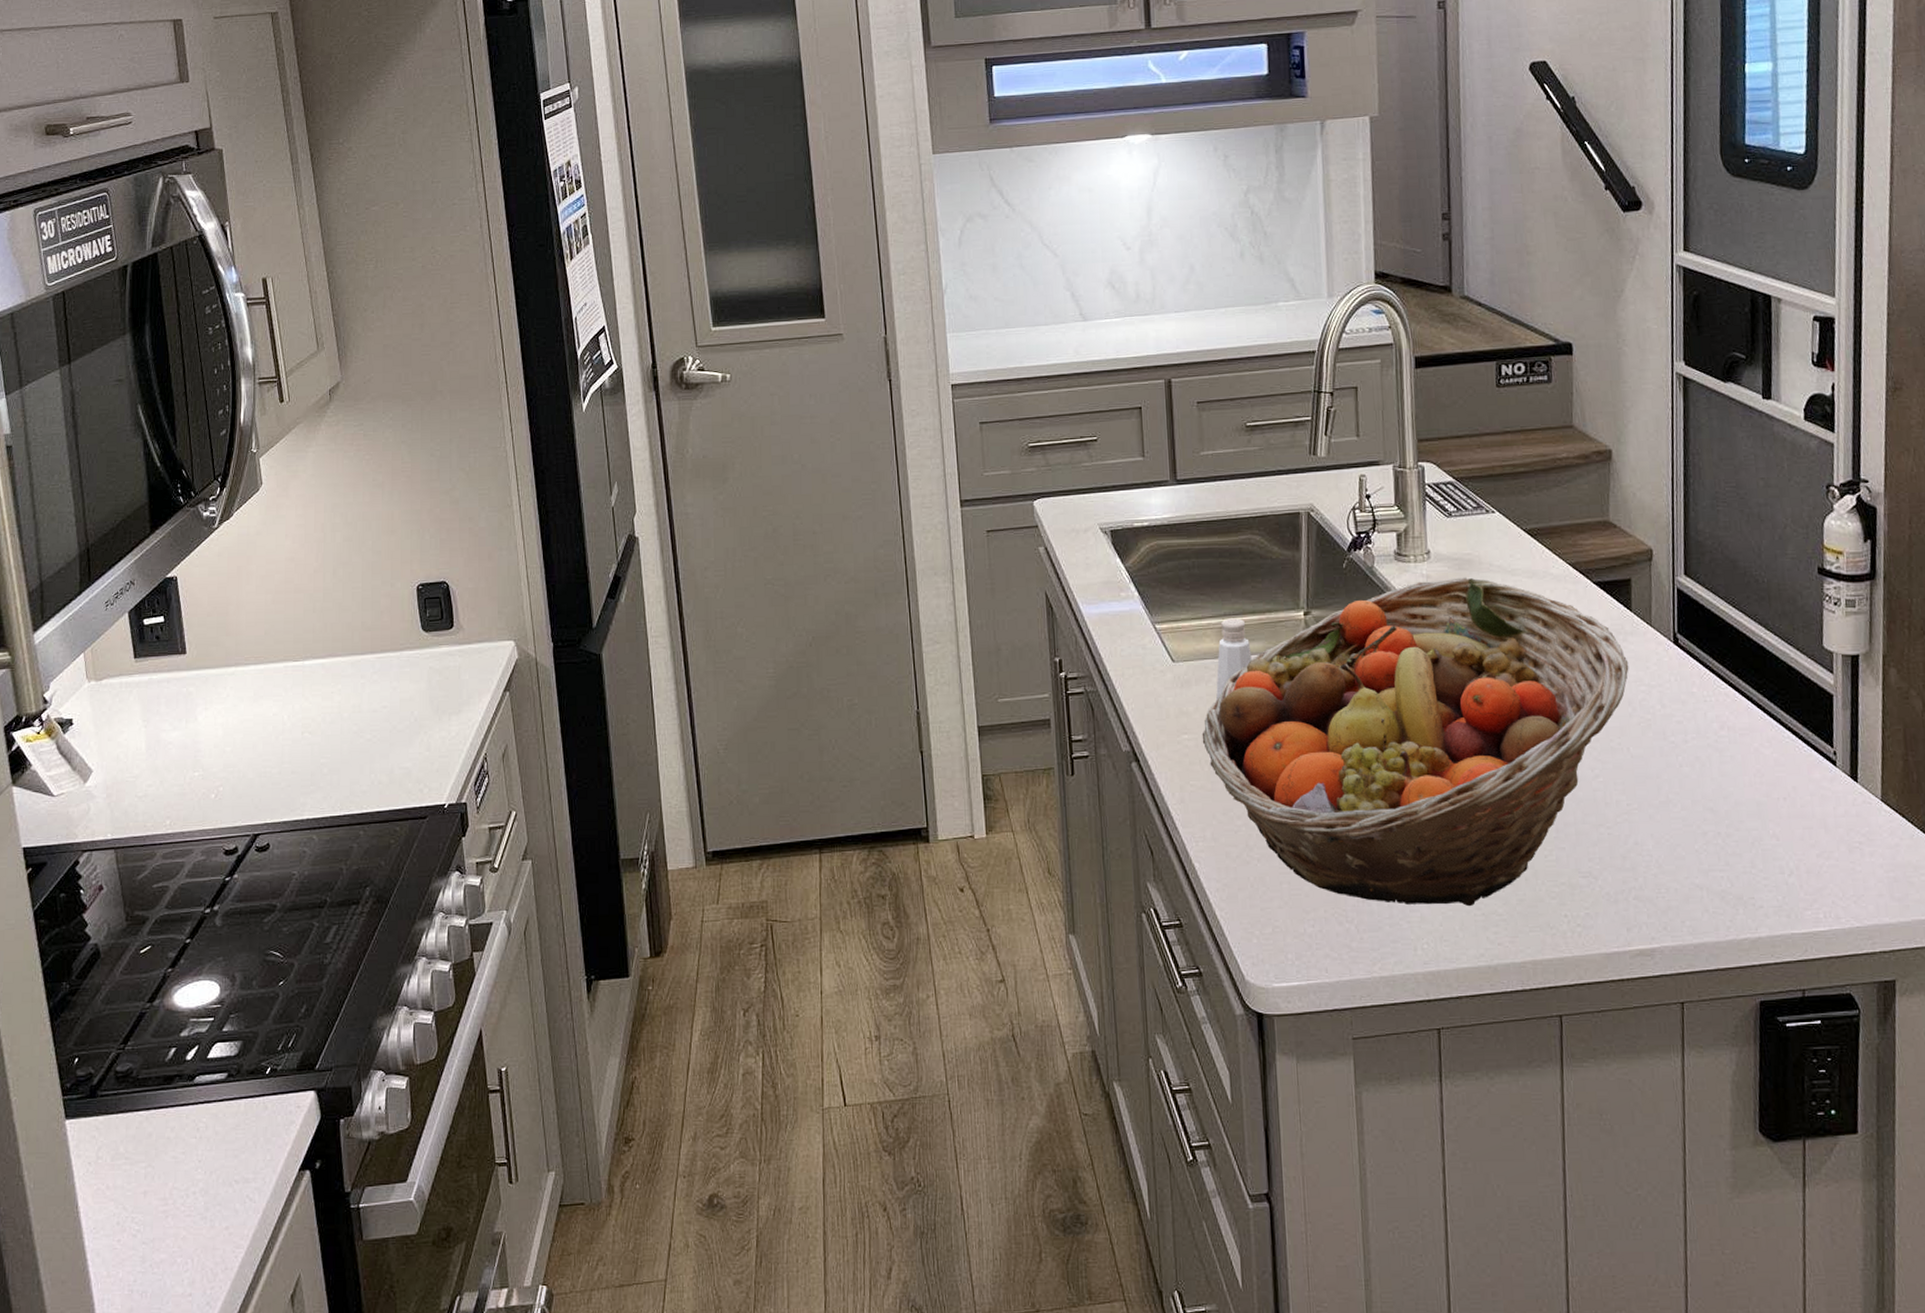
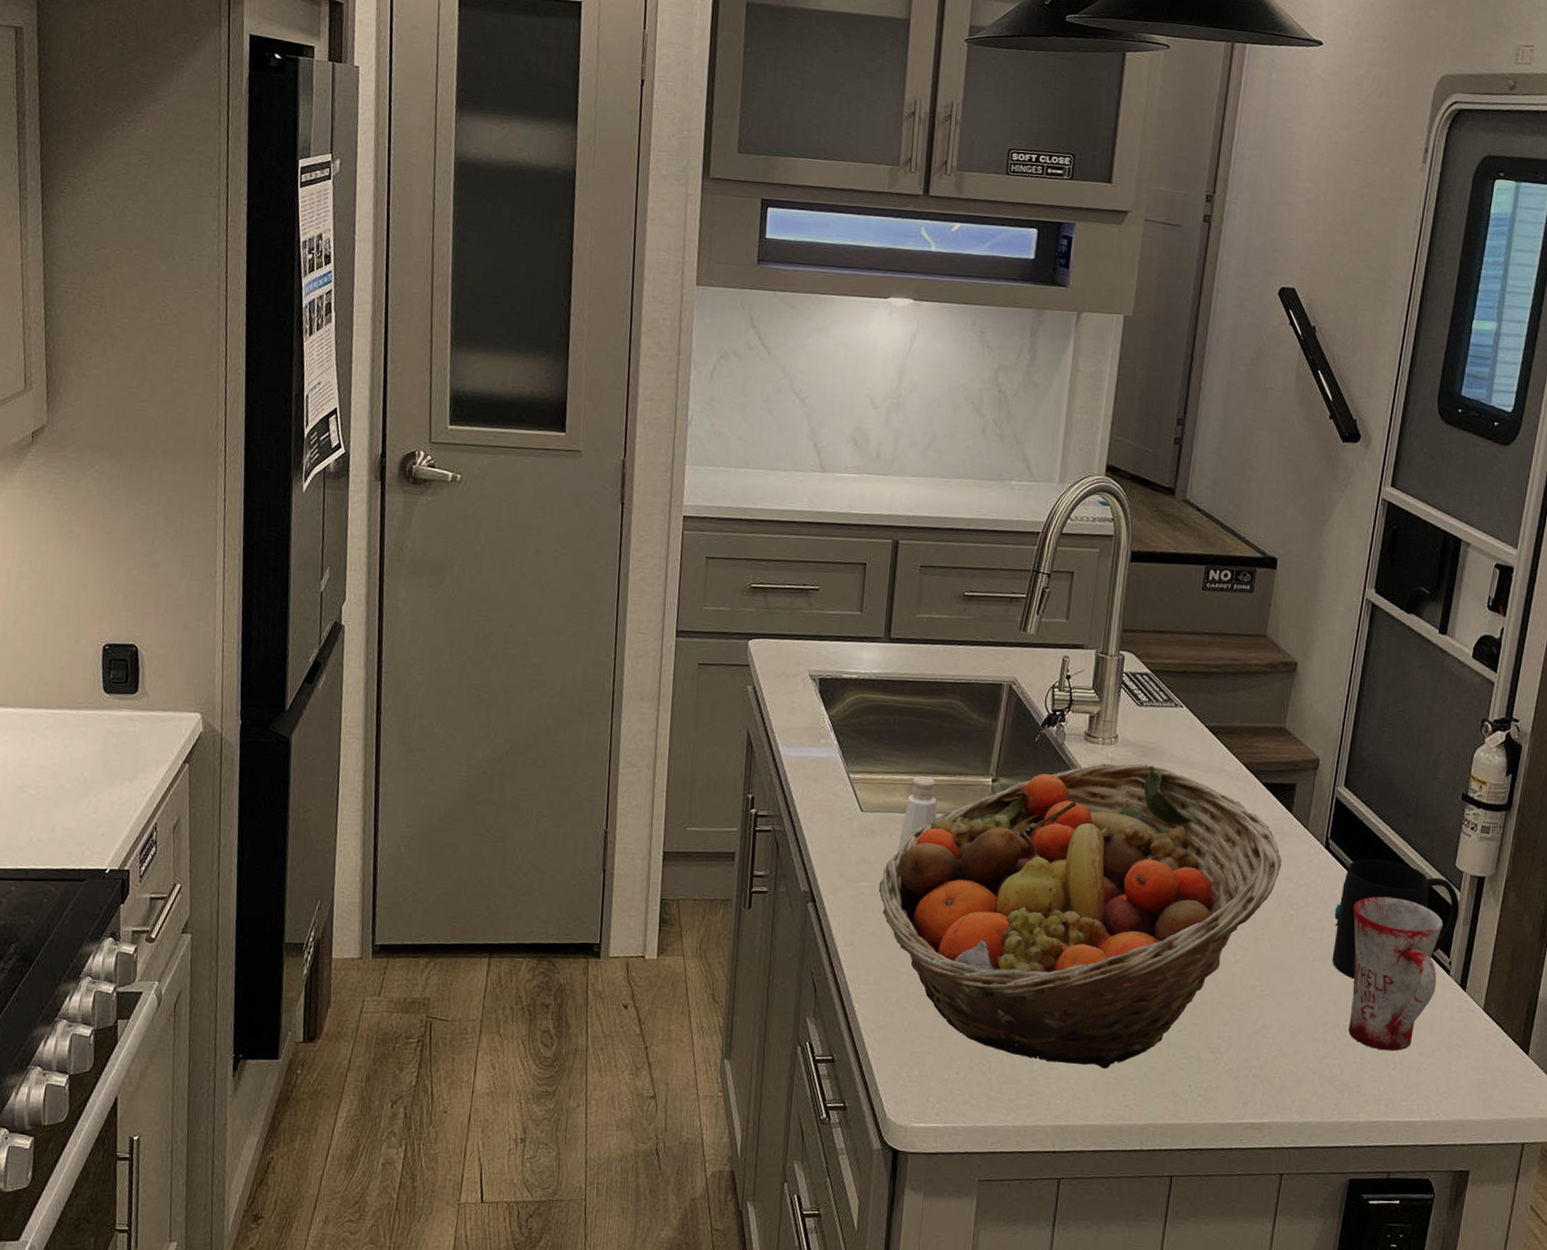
mug: none [1696,648,1837,782] -> present [1332,858,1460,980]
mug: none [1715,688,1824,857] -> present [1349,896,1444,1051]

